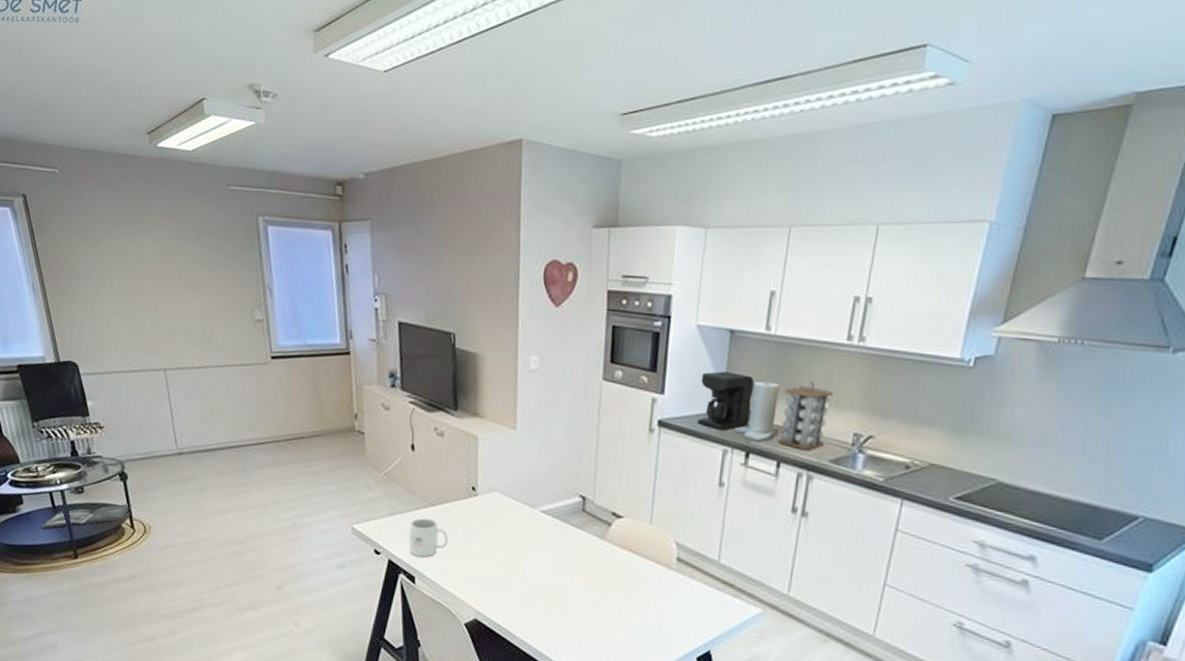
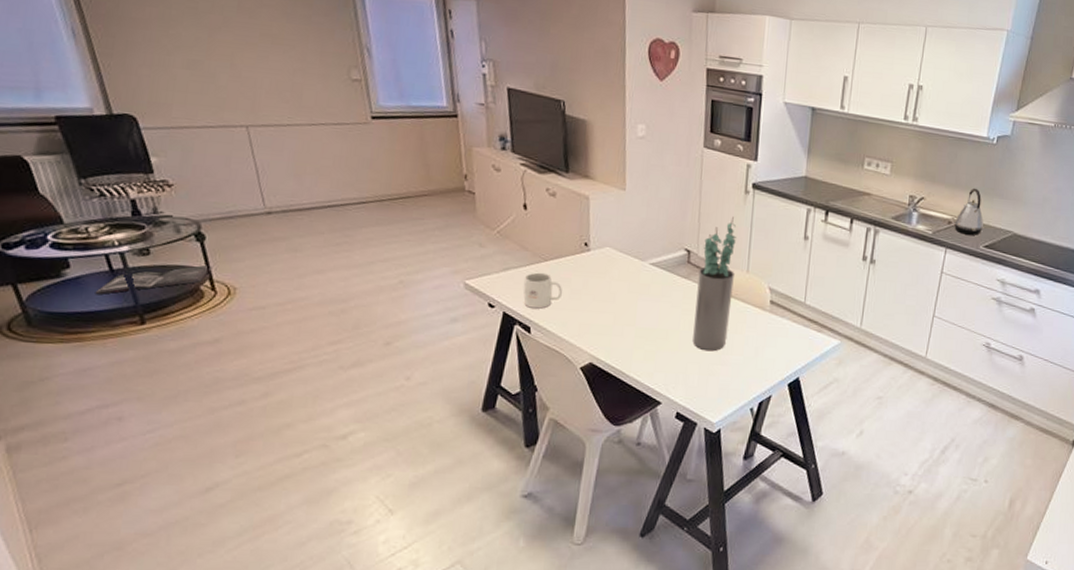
vase: none [586,458,638,614] -> present [693,216,736,352]
coffee maker: present [696,371,754,431] -> none [785,142,831,193]
paper towel: present [734,381,779,442] -> none [816,151,852,203]
spice rack: present [777,381,833,451] -> none [850,153,894,210]
kettle: none [914,423,956,484] -> present [954,188,984,235]

